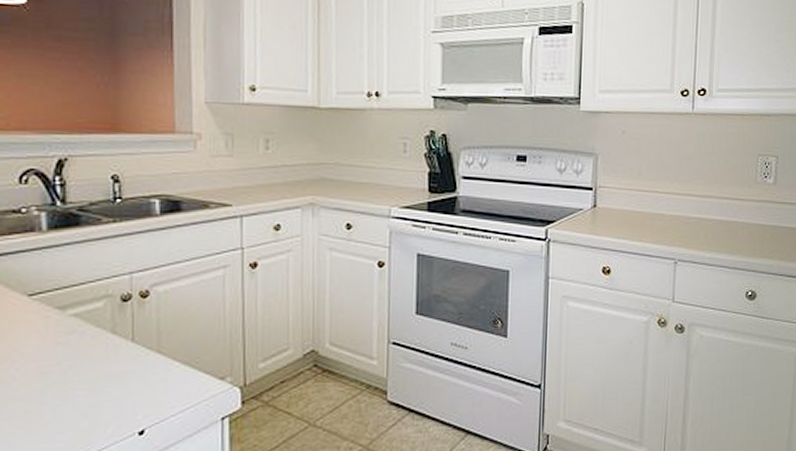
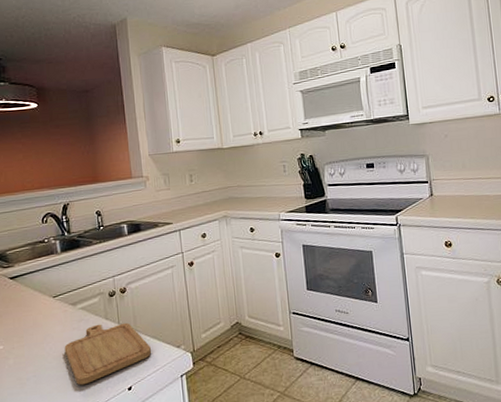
chopping board: none [40,339,181,425] -> present [64,322,152,385]

